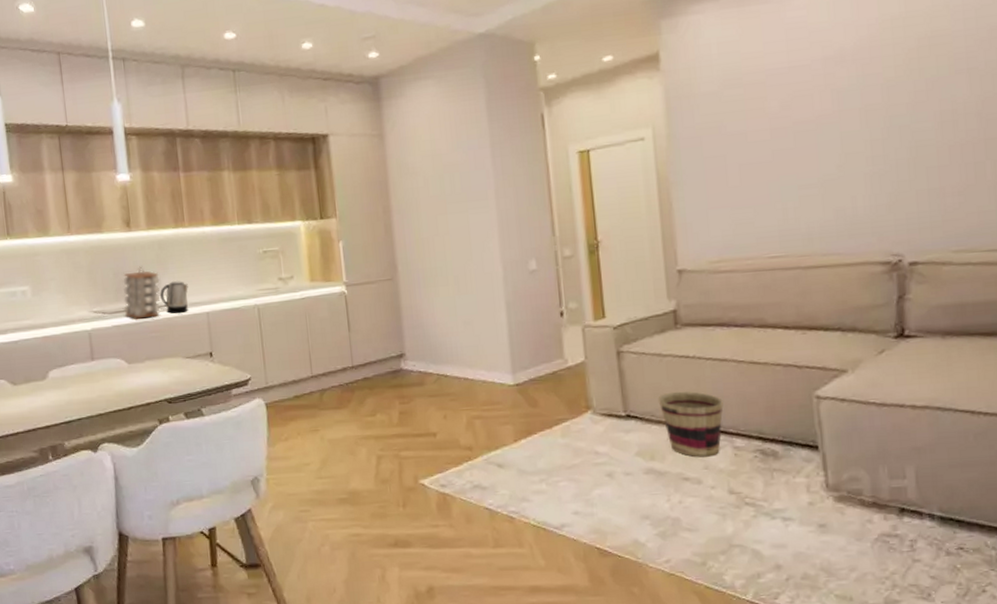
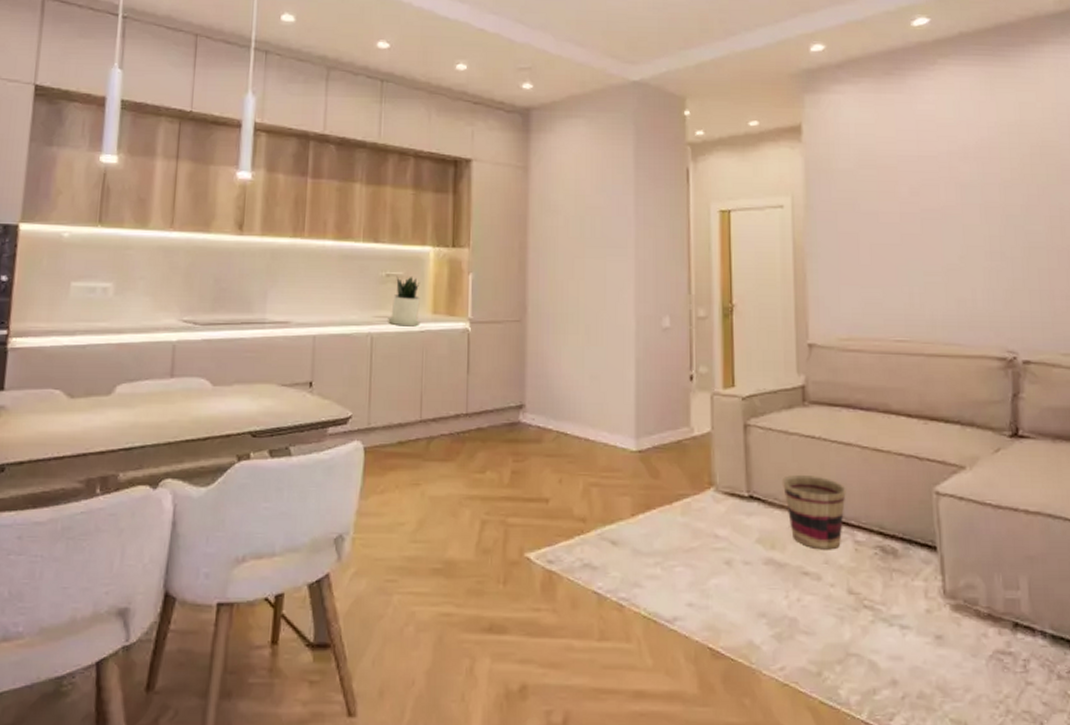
spice rack: present [123,266,160,319] -> none [218,275,266,335]
kettle: present [160,281,188,314] -> none [263,296,297,334]
planter: none [270,249,300,296] -> present [388,276,421,327]

